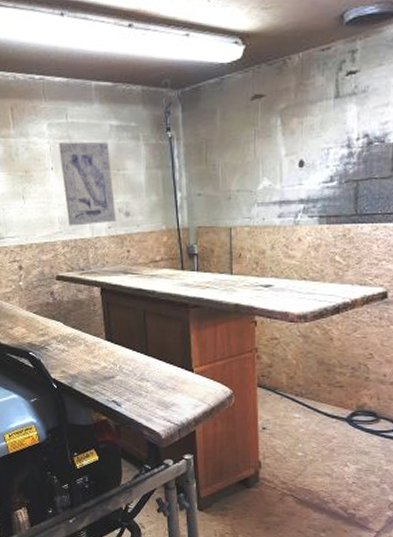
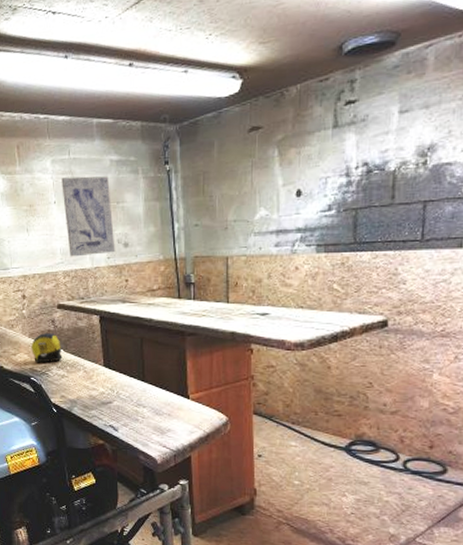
tape measure: none [29,306,63,337] -> present [31,333,63,363]

